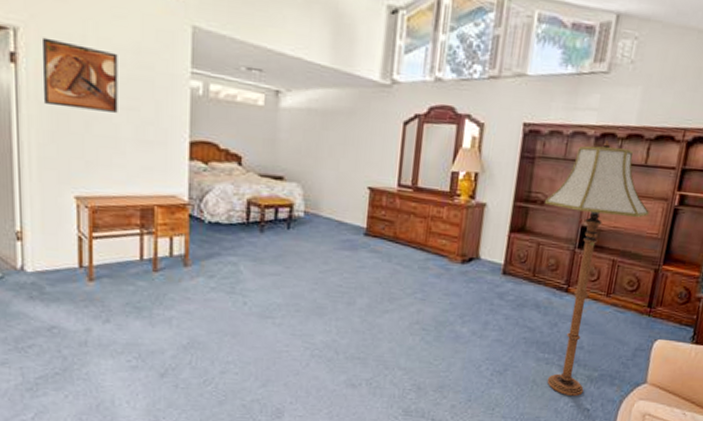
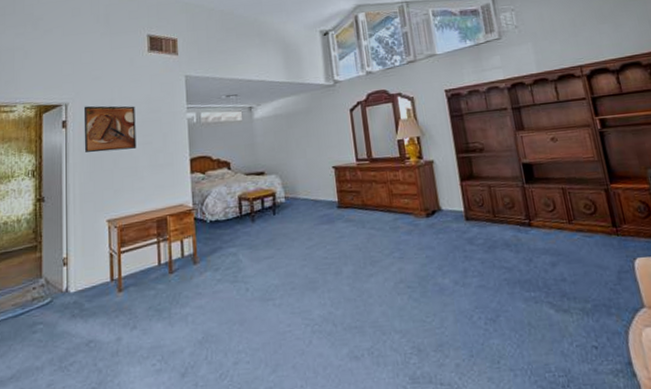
floor lamp: present [545,141,649,397] -> none [483,89,584,335]

